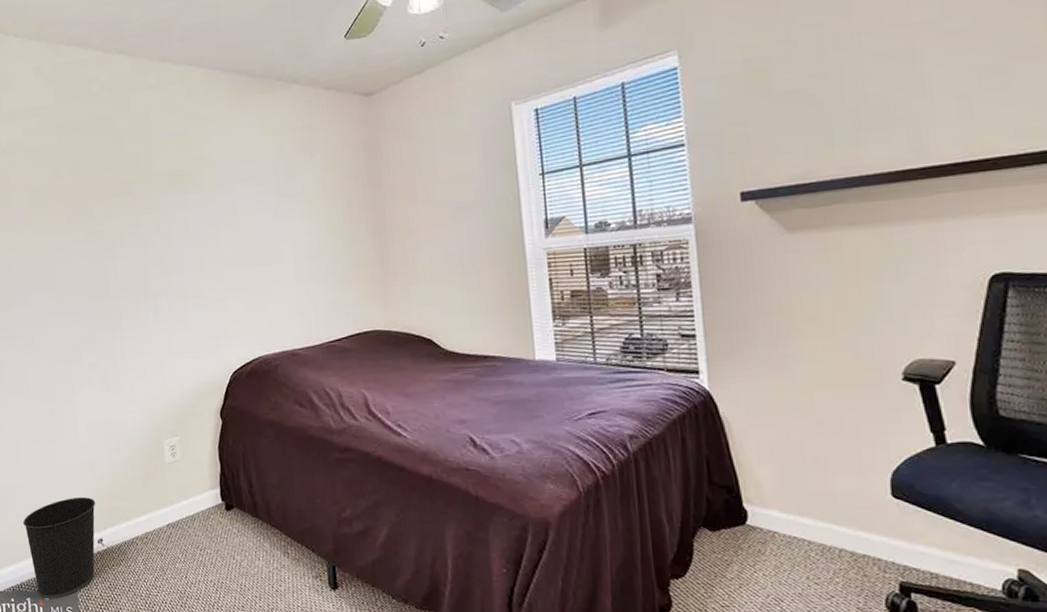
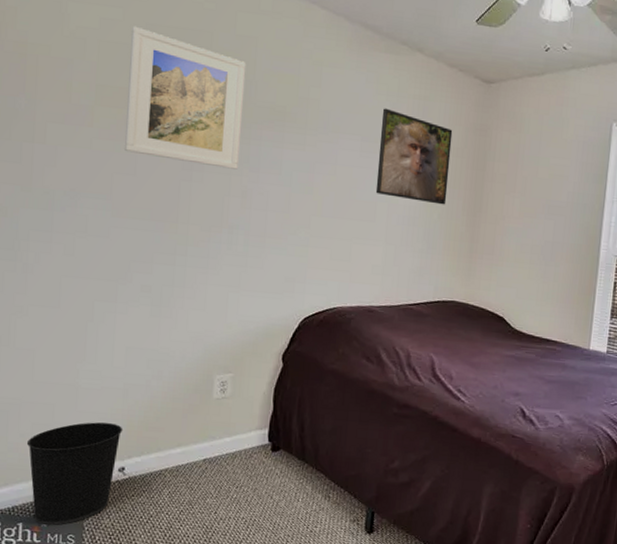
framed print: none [48,129,152,244] -> present [123,25,247,170]
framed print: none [270,147,349,235] -> present [375,108,453,205]

